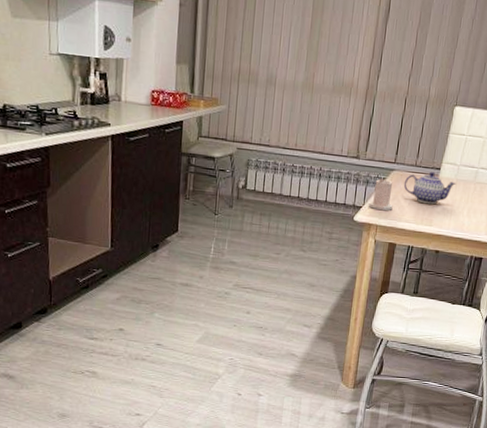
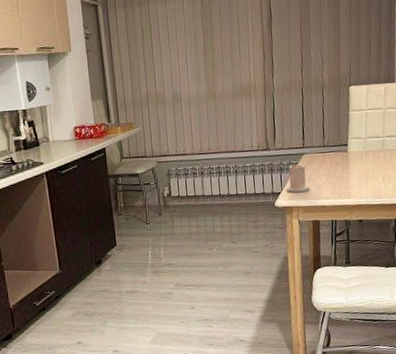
teapot: present [403,171,456,205] -> none [315,148,366,179]

